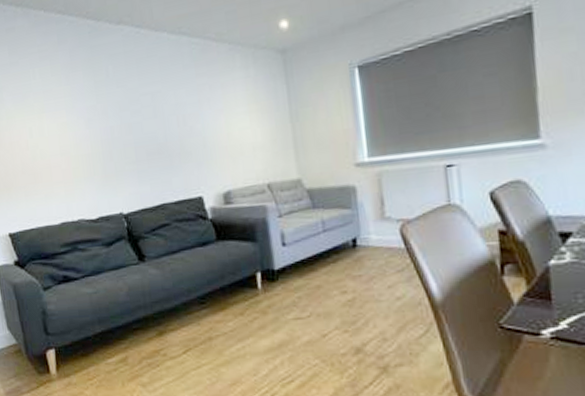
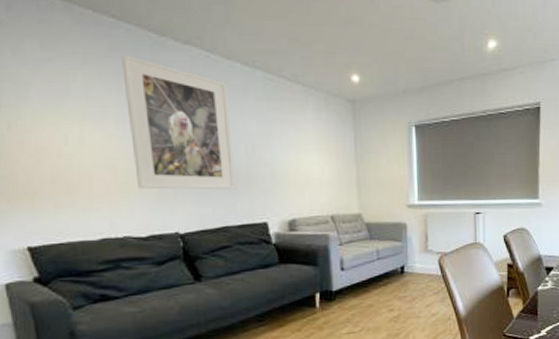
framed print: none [67,45,170,173] -> present [121,54,235,190]

